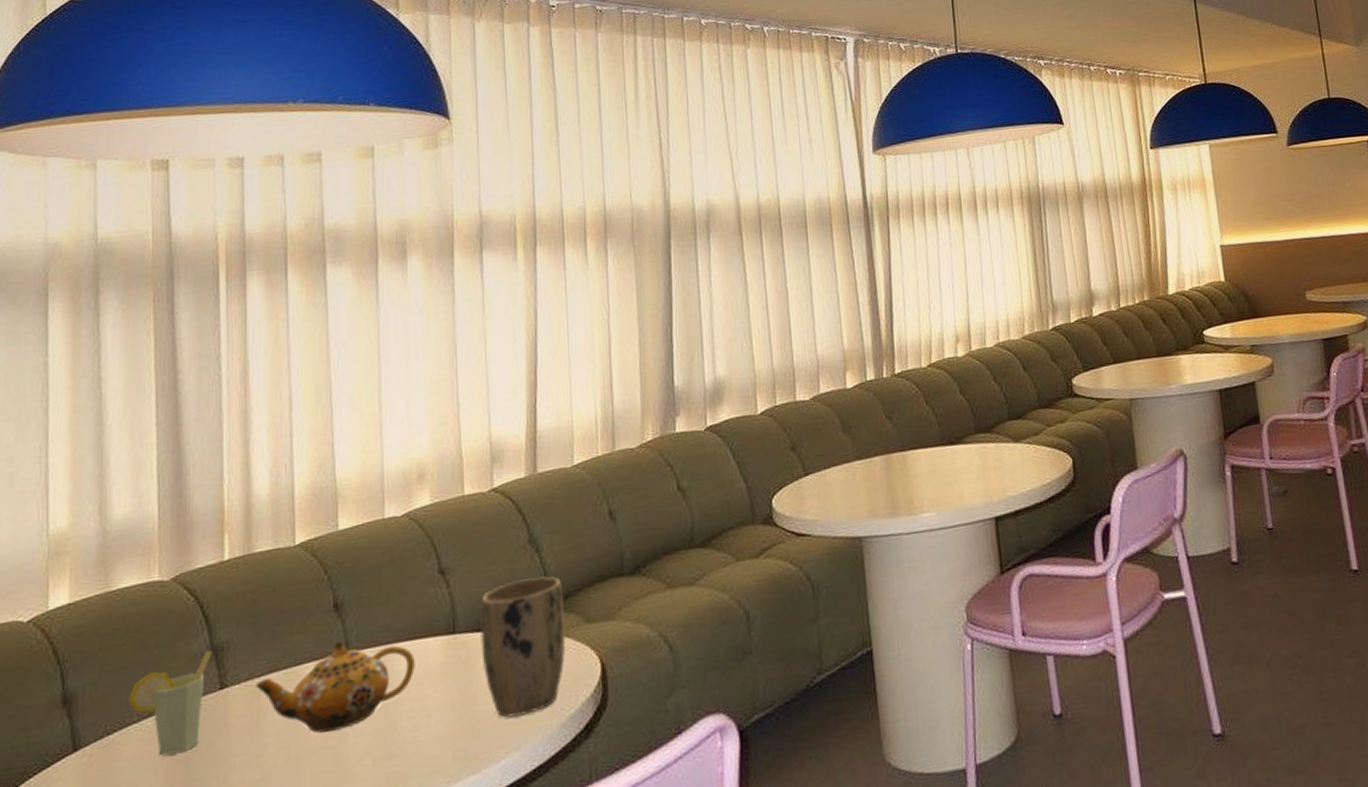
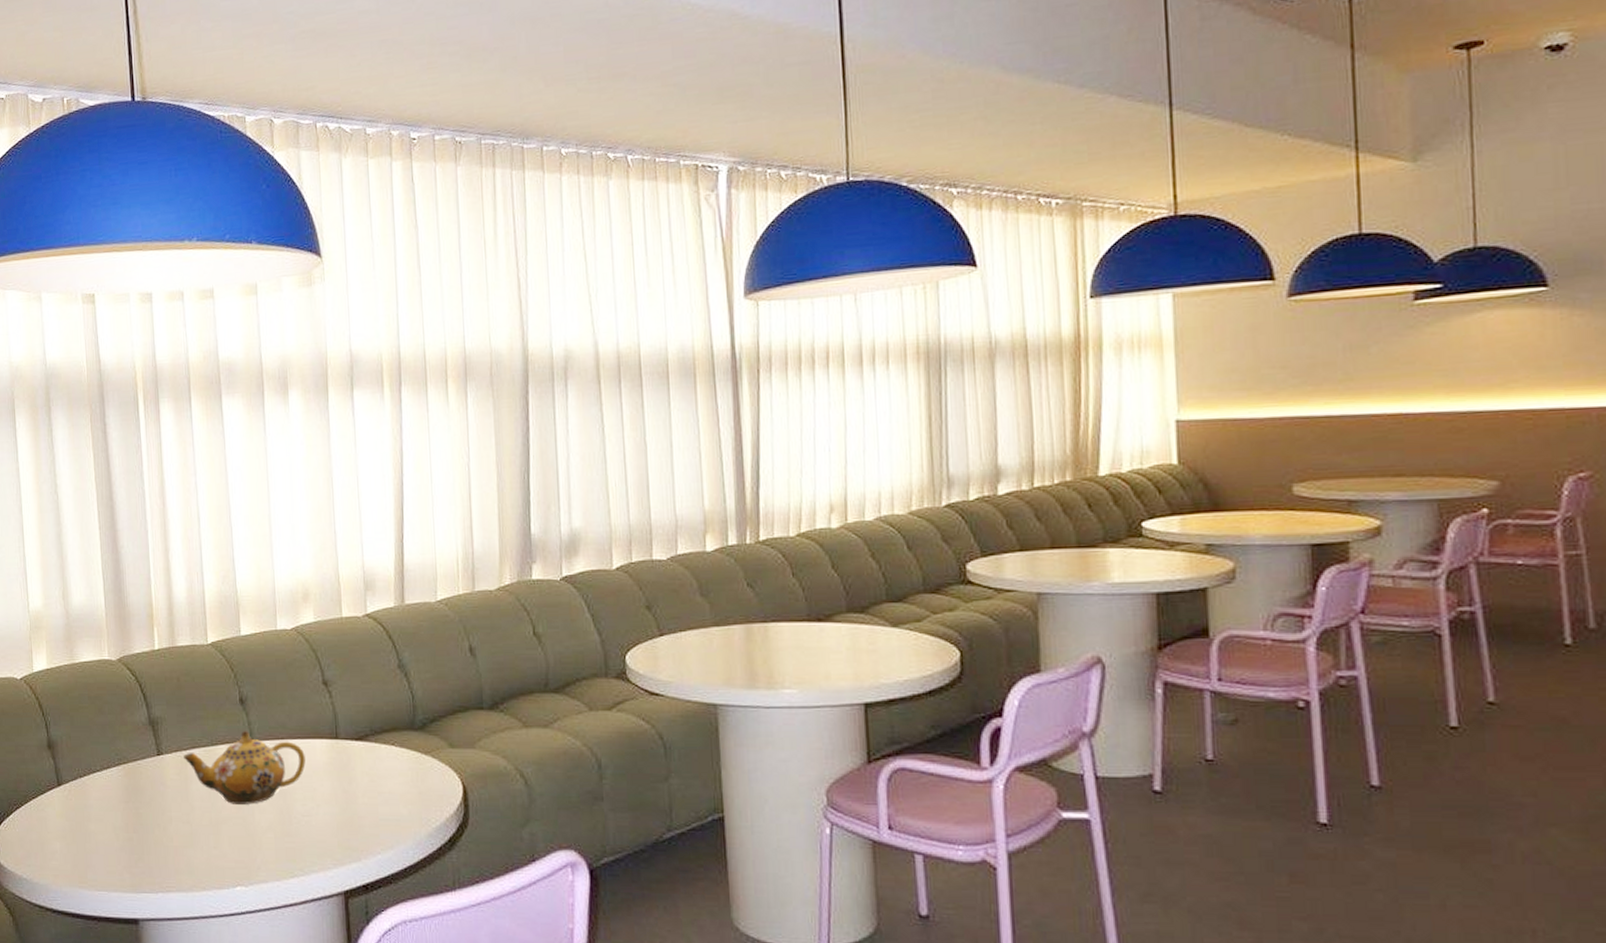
cup: present [129,650,212,756] -> none [93,722,150,801]
plant pot: present [480,576,567,718] -> none [358,700,432,821]

